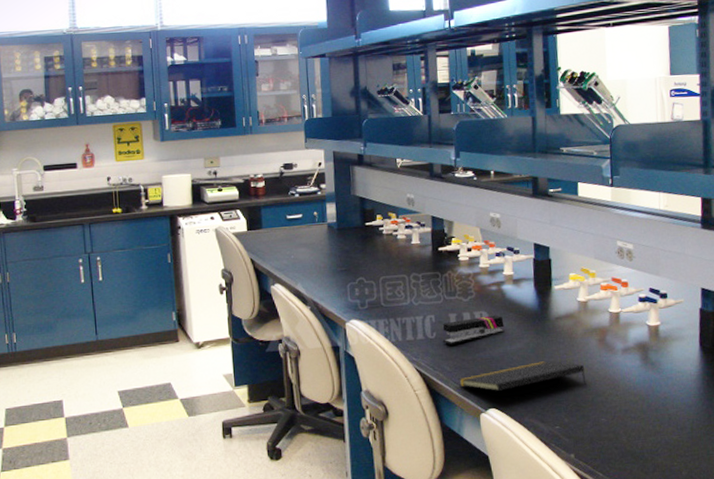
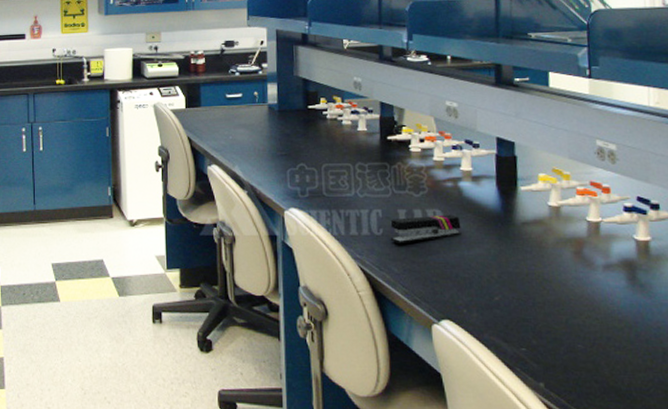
notepad: present [458,361,587,391] -> none [406,271,559,303]

